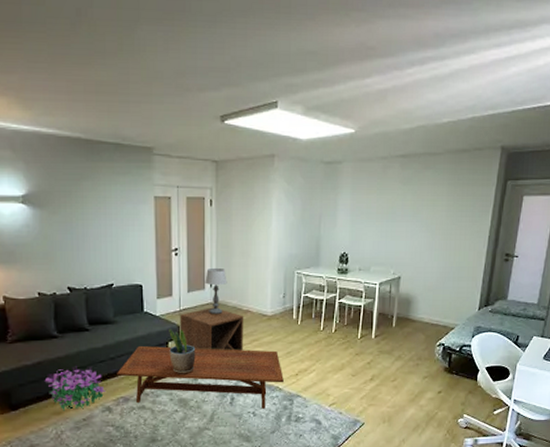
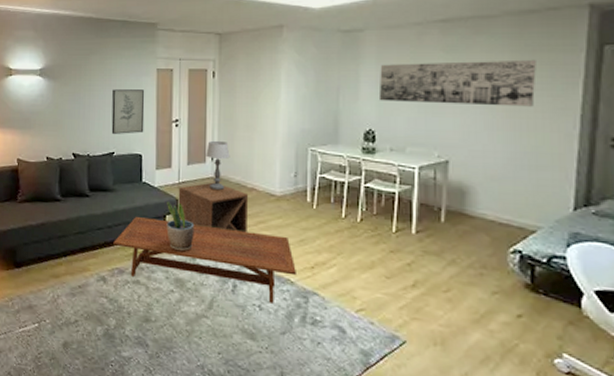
decorative plant: present [44,366,105,411] -> none [46,231,101,275]
wall art: none [108,218,144,265] -> present [111,89,145,134]
wall art: none [352,191,464,230] -> present [378,59,536,107]

